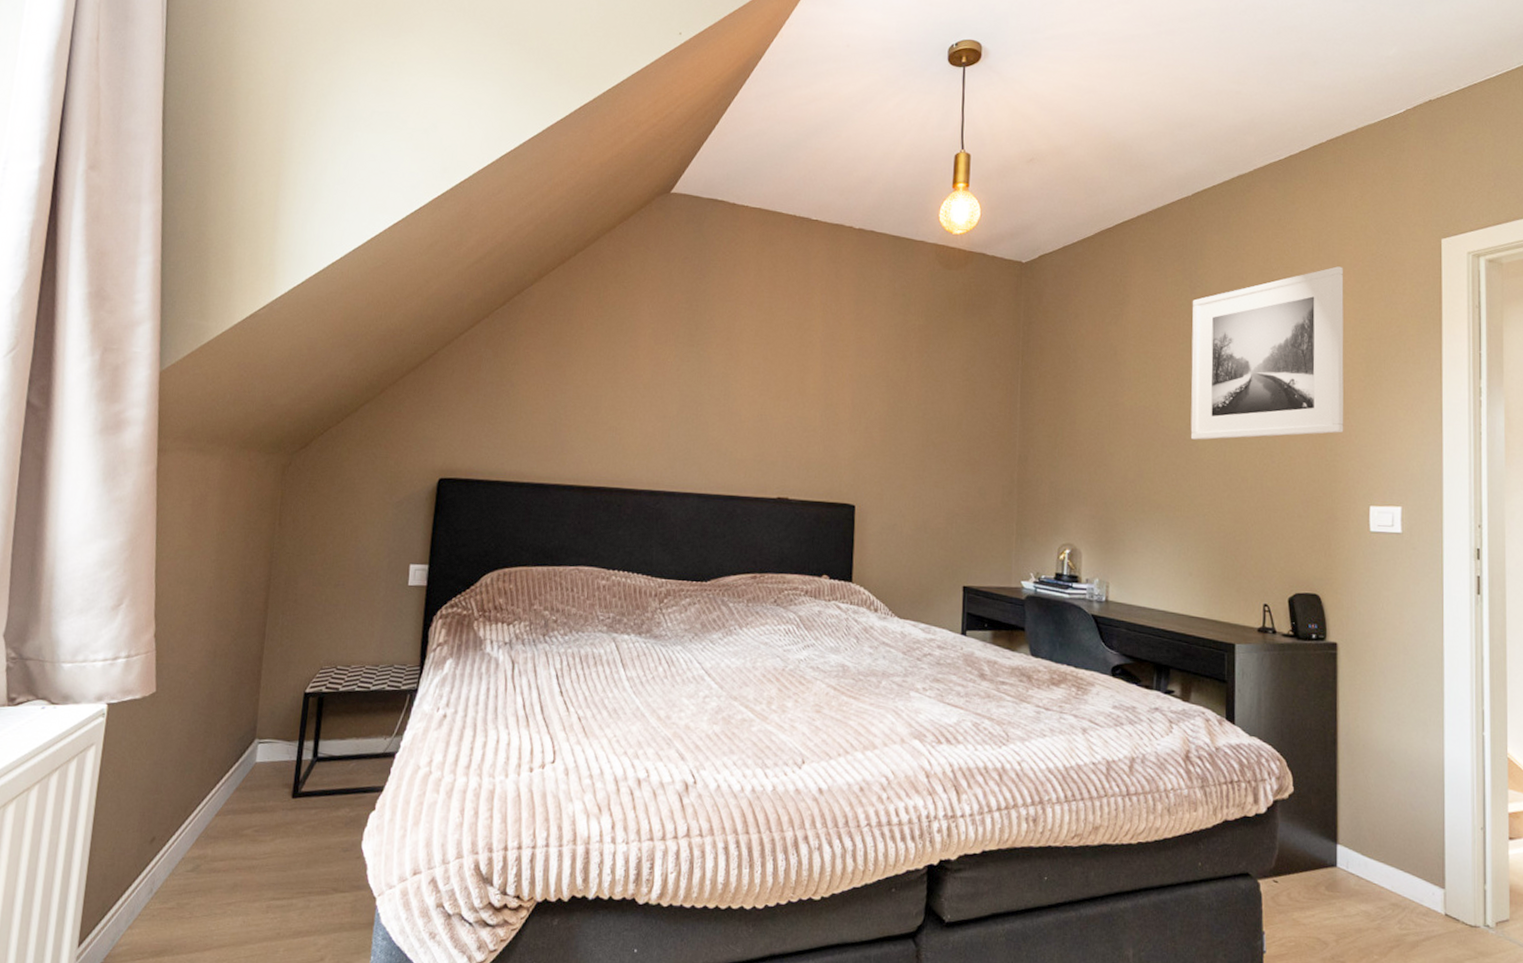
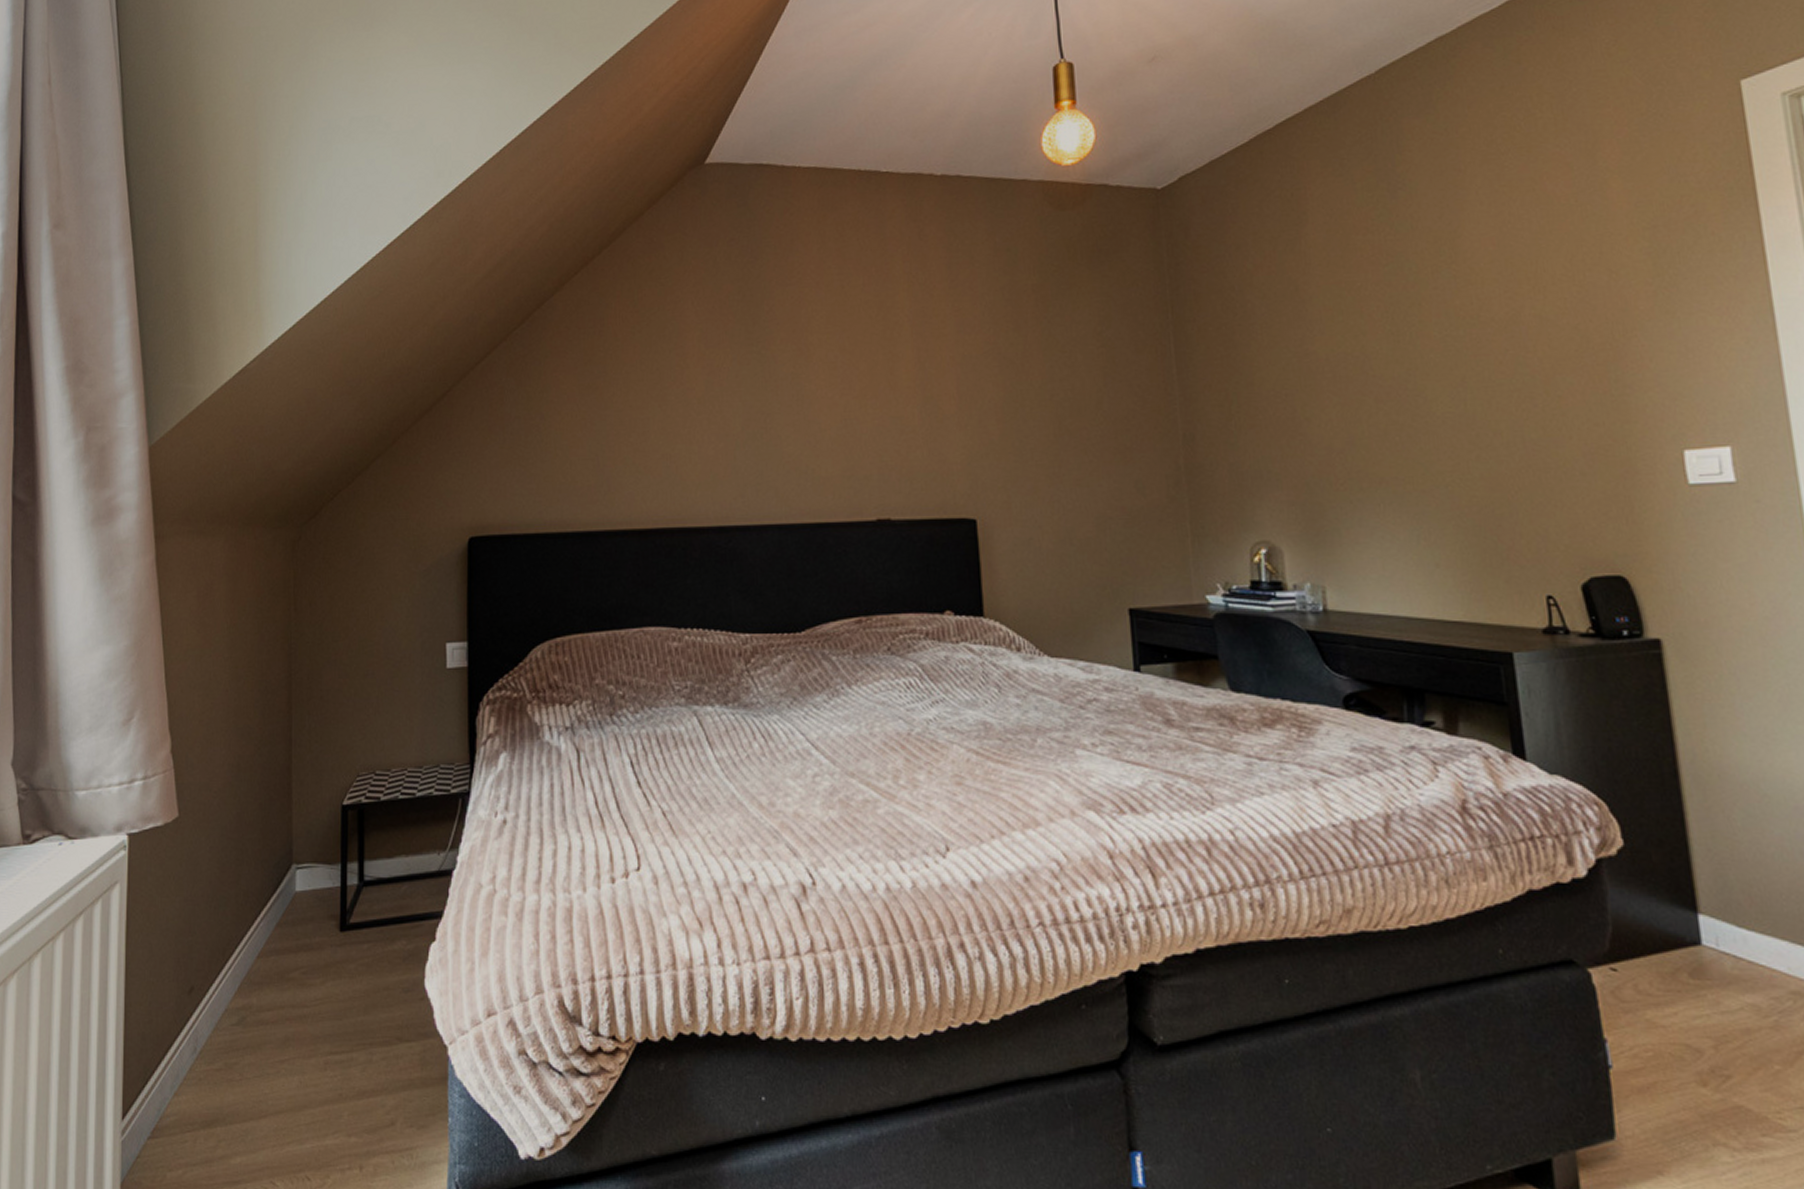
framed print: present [1190,266,1344,440] -> none [1393,136,1632,389]

